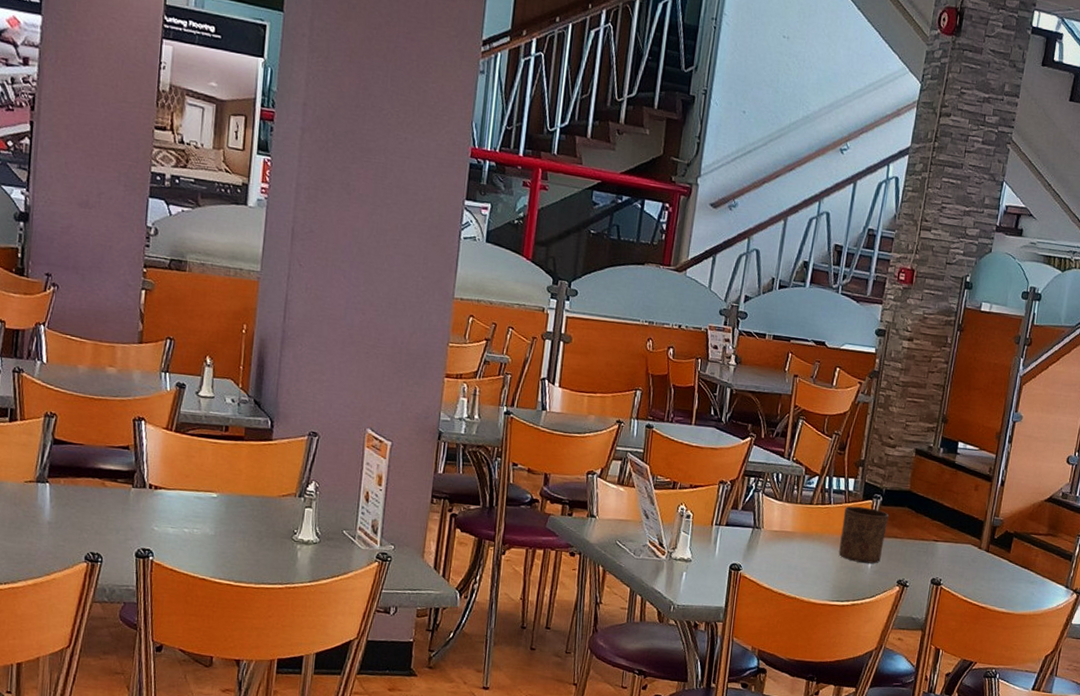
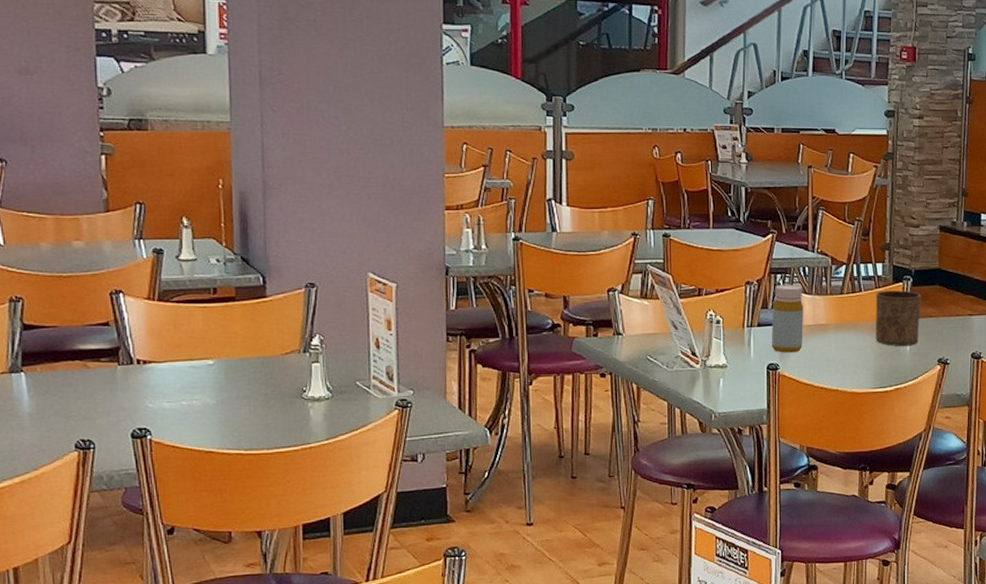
bottle: none [736,488,774,556] -> present [771,285,804,353]

